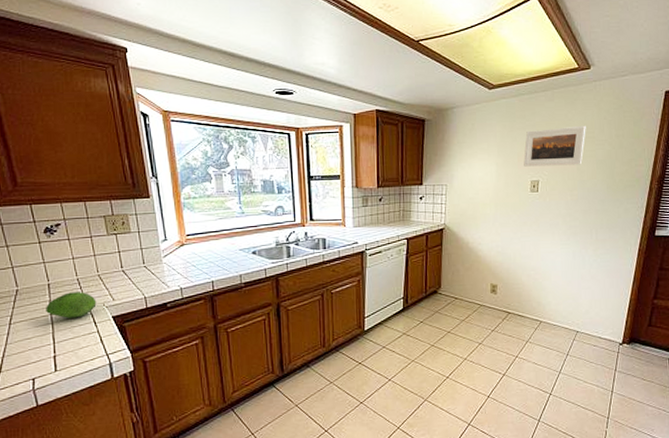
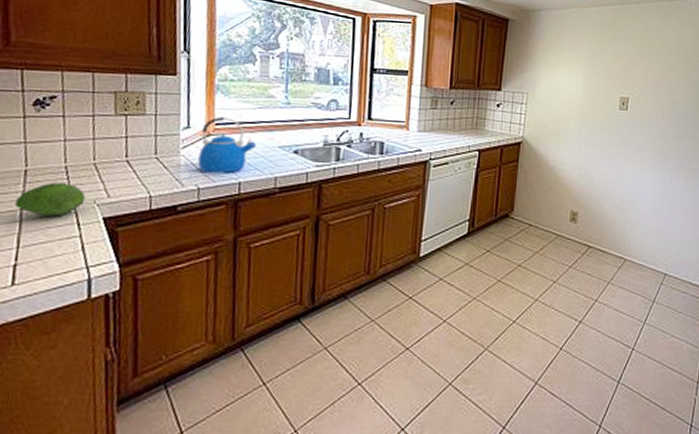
kettle: none [177,228,221,276] -> present [198,116,256,174]
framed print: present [523,125,586,167] -> none [613,43,680,85]

